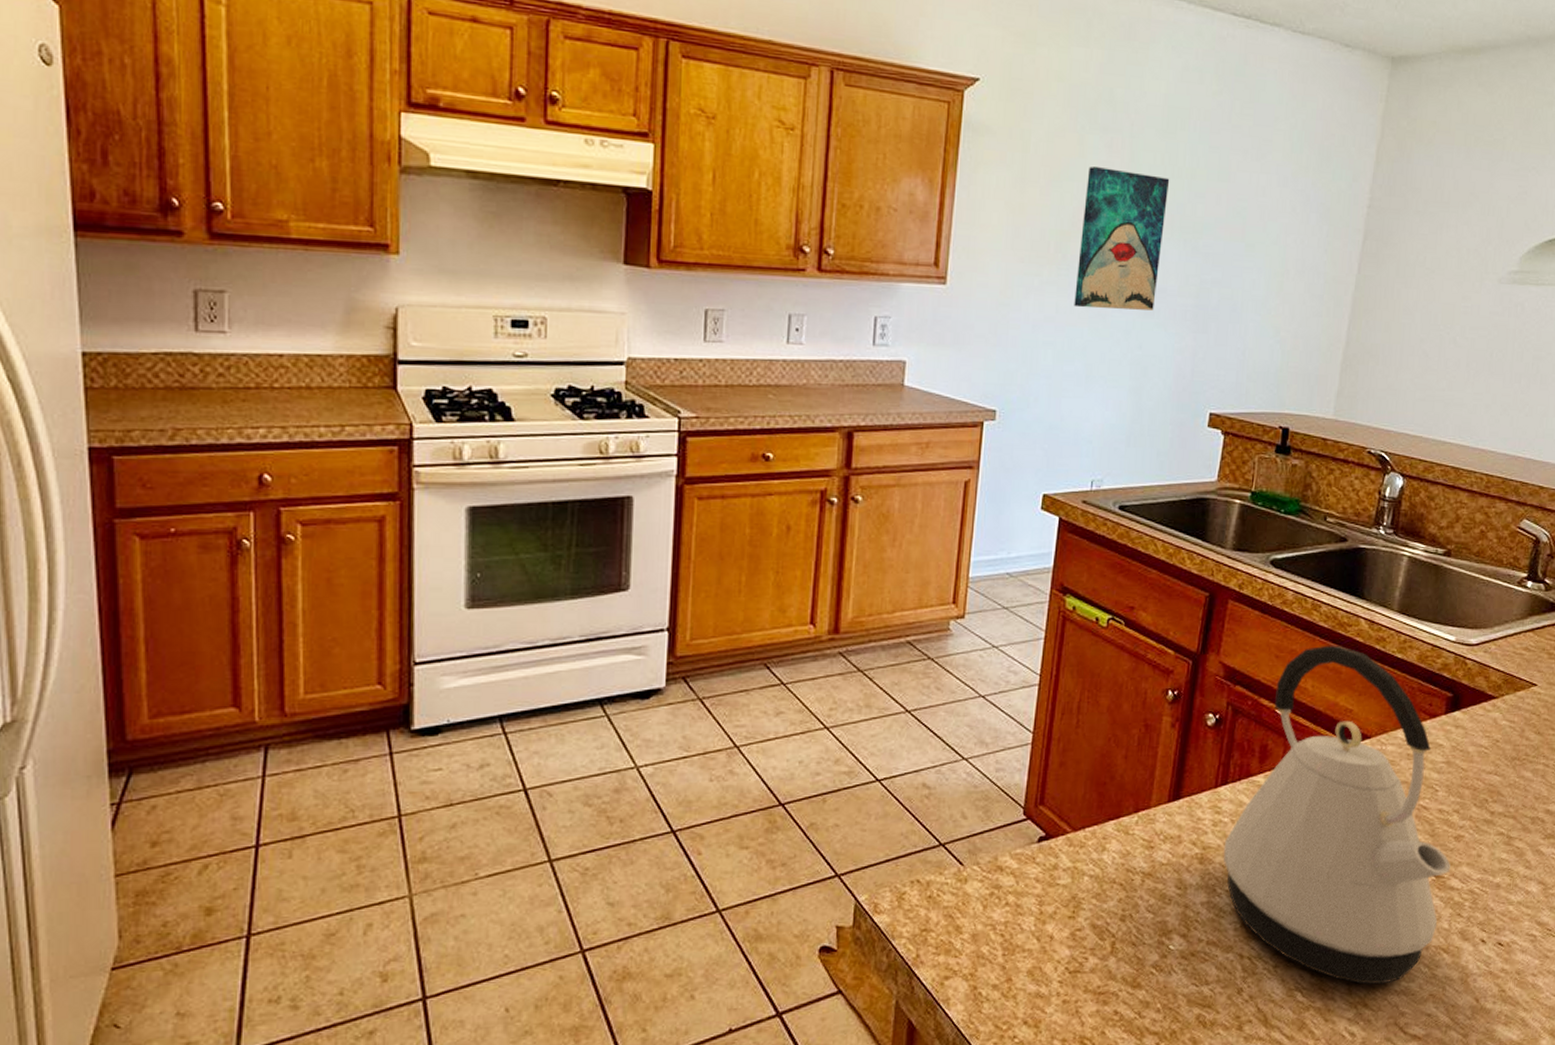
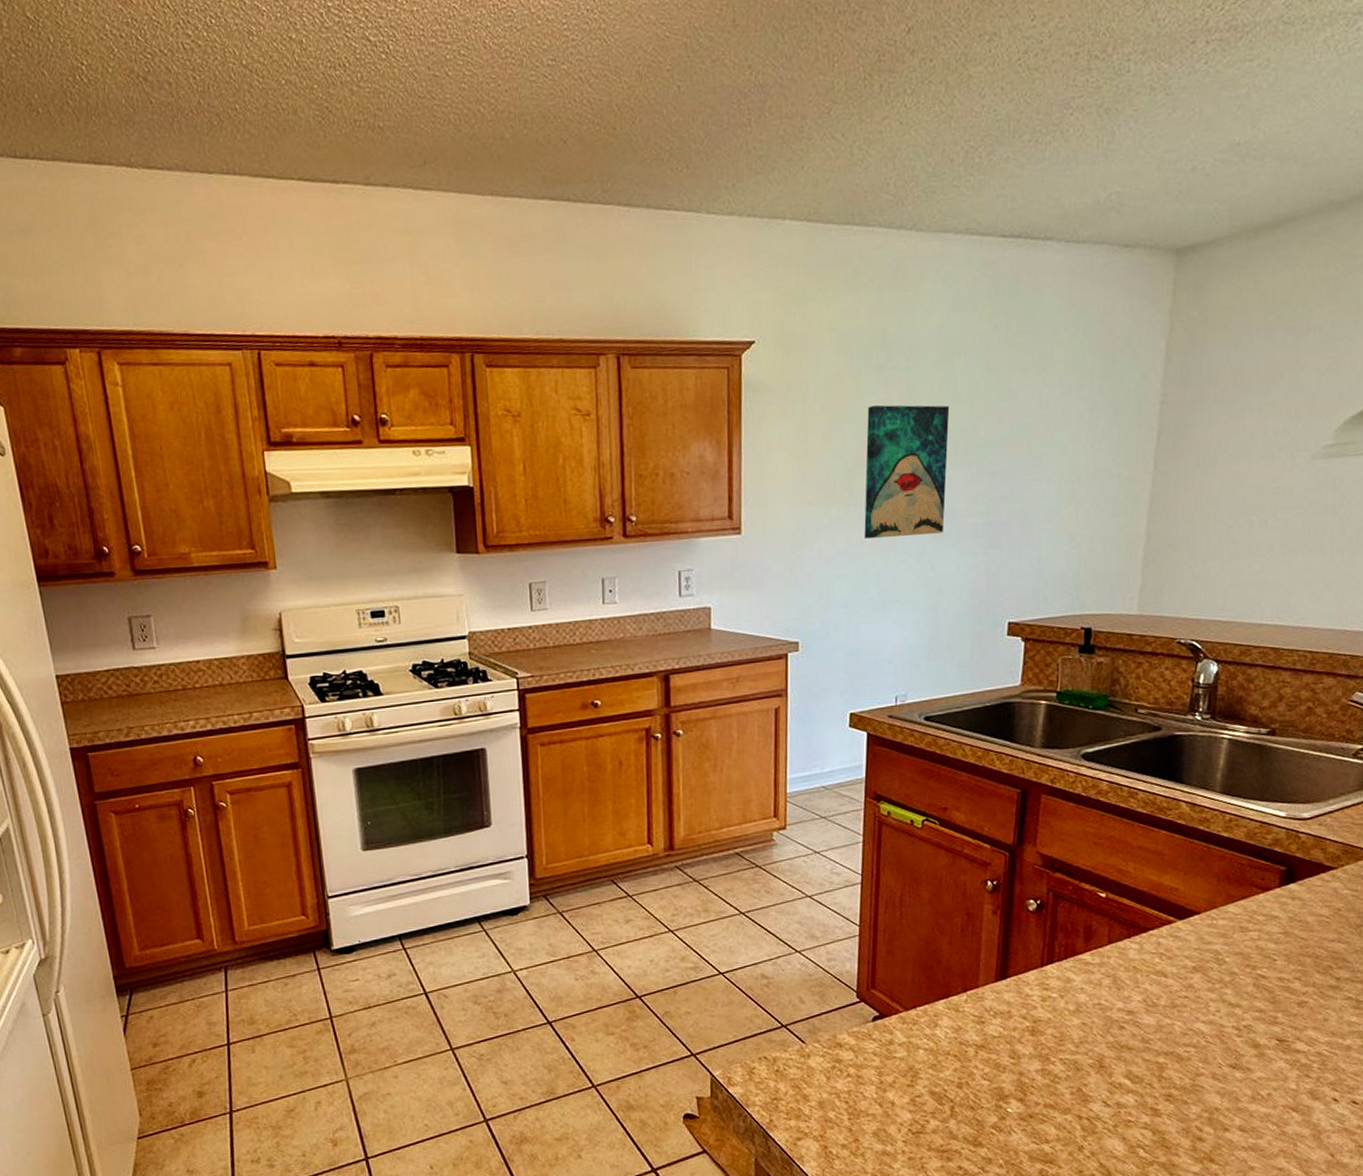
kettle: present [1223,645,1450,985] -> none [1054,828,1294,1142]

